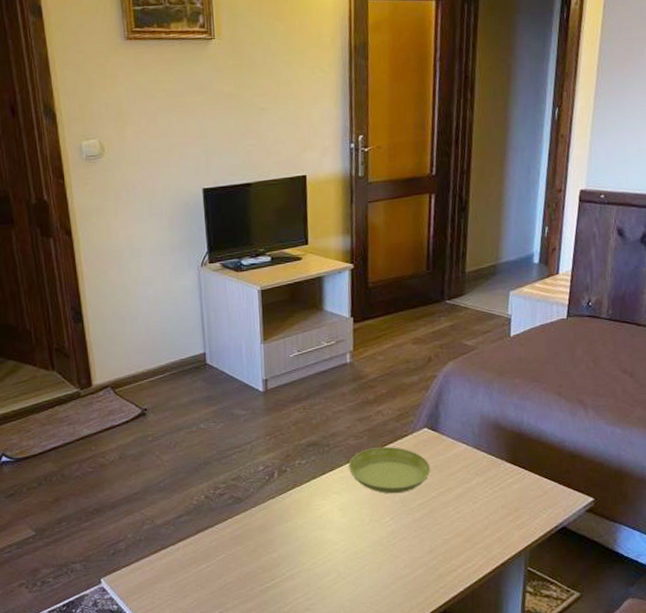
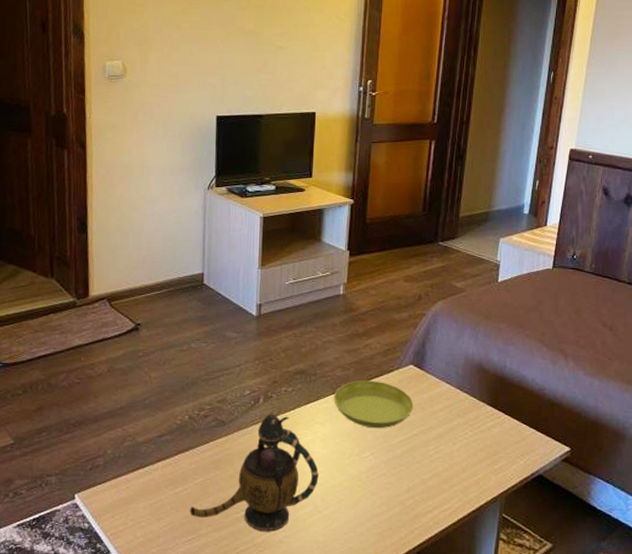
teapot: none [215,487,340,601] -> present [190,413,319,532]

